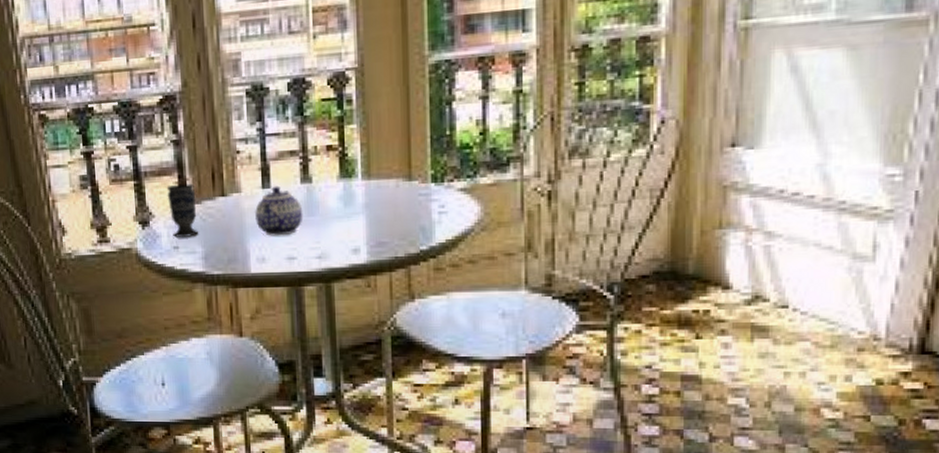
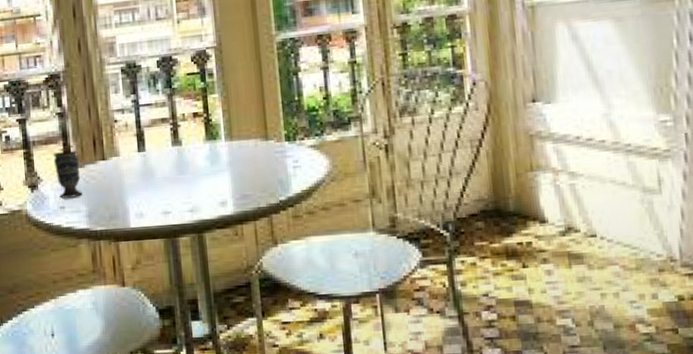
teapot: present [255,185,303,236] -> none [132,149,176,194]

